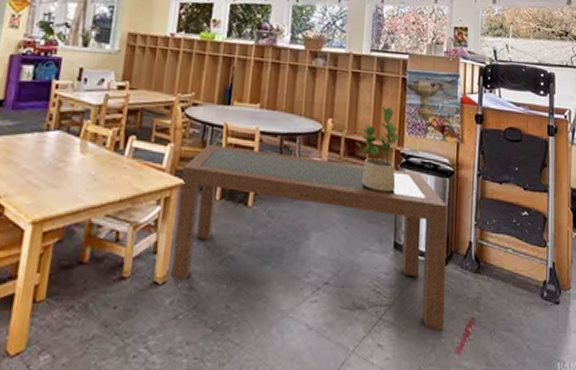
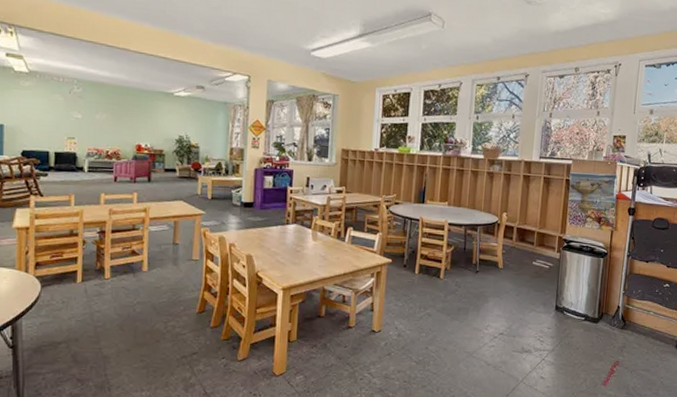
dining table: present [171,145,448,331] -> none [384,234,601,369]
potted plant: present [355,107,400,192] -> none [525,203,563,269]

